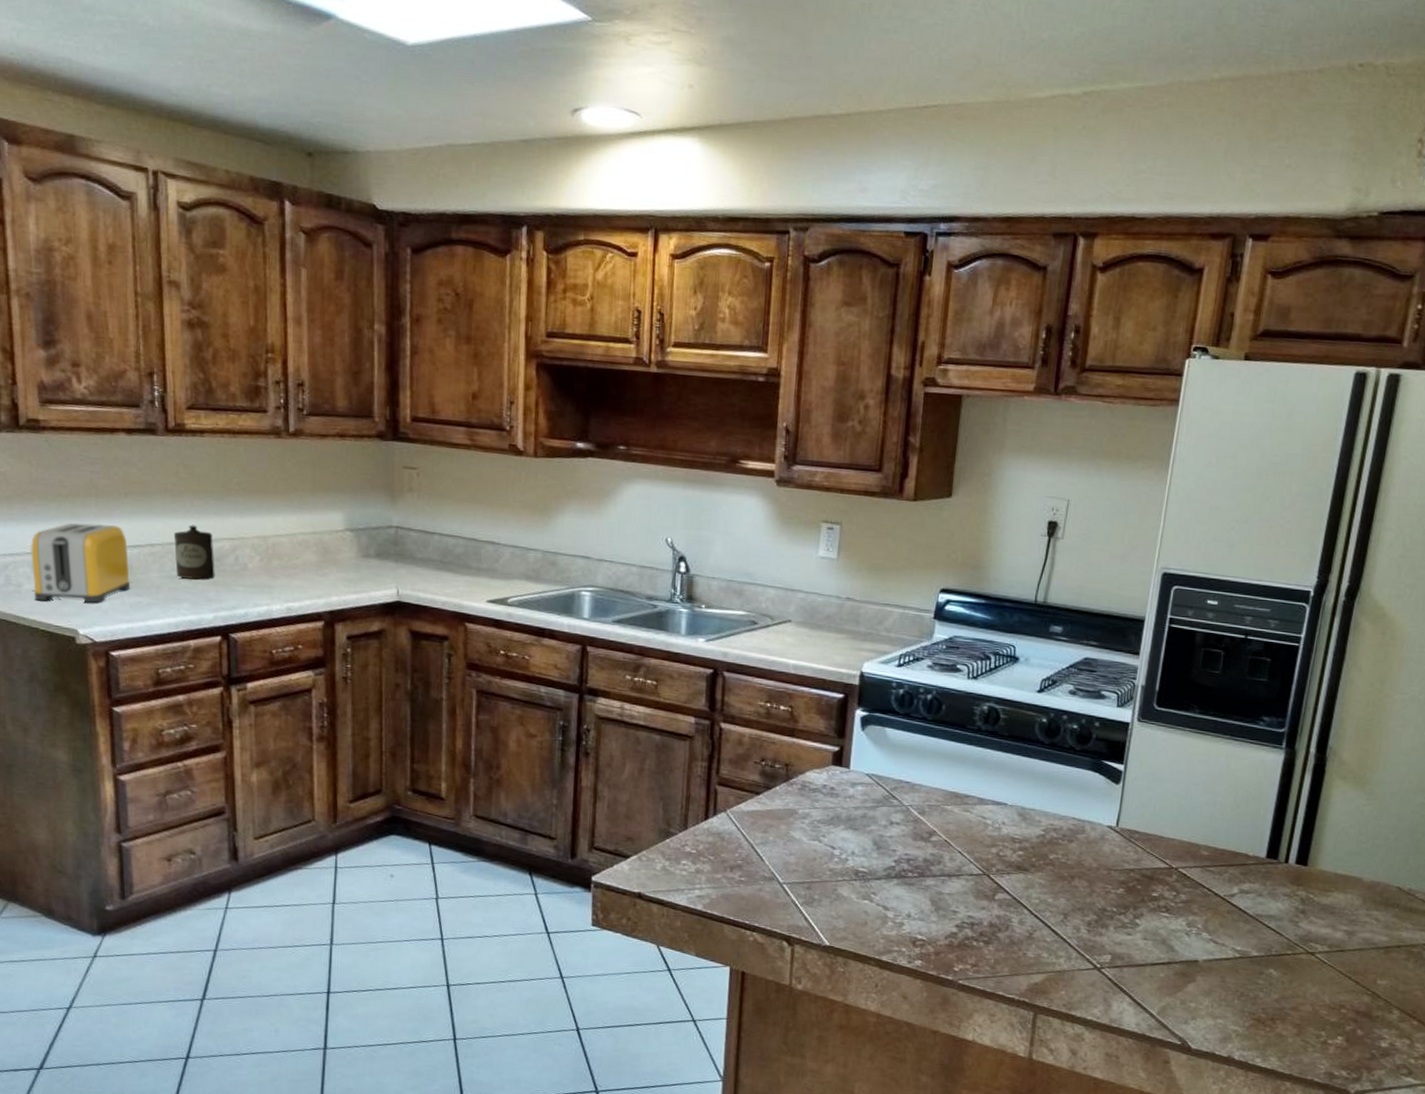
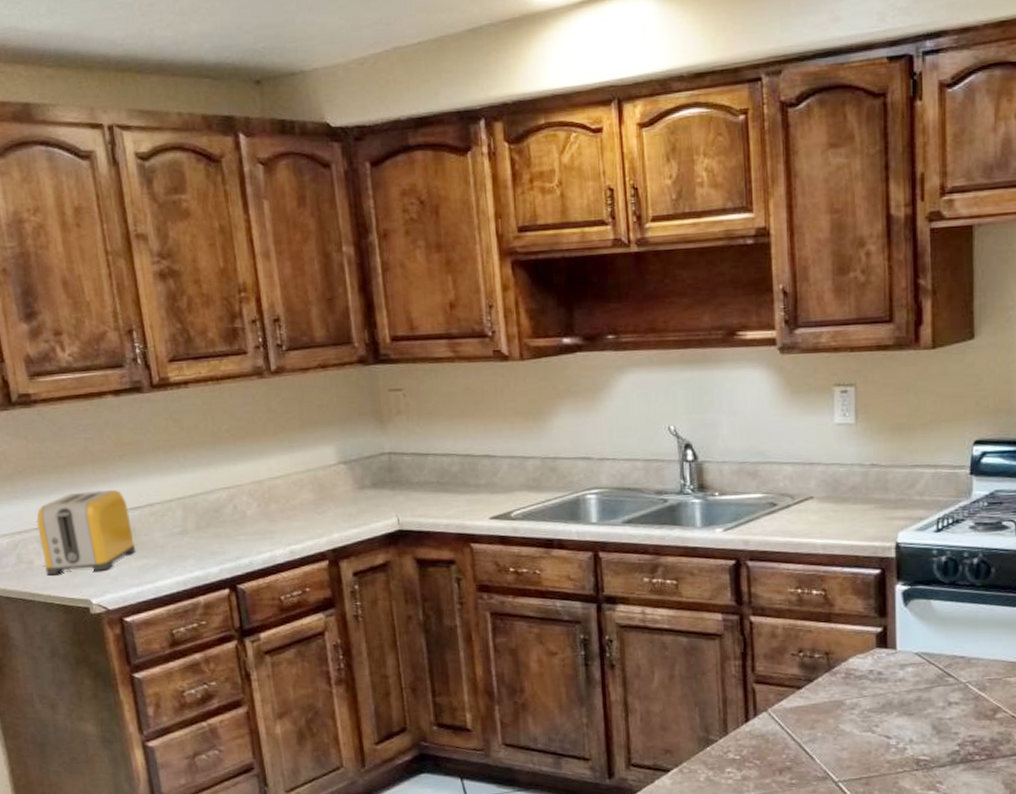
canister: present [173,524,215,580] -> none [171,478,216,535]

